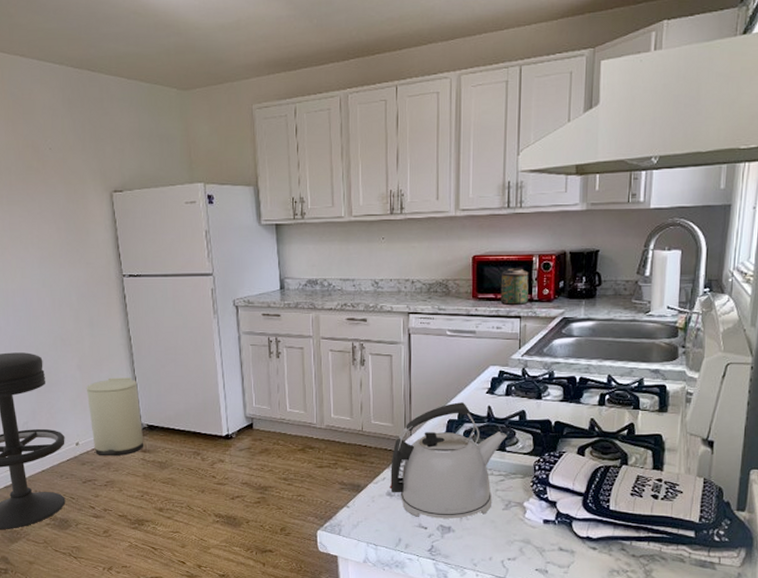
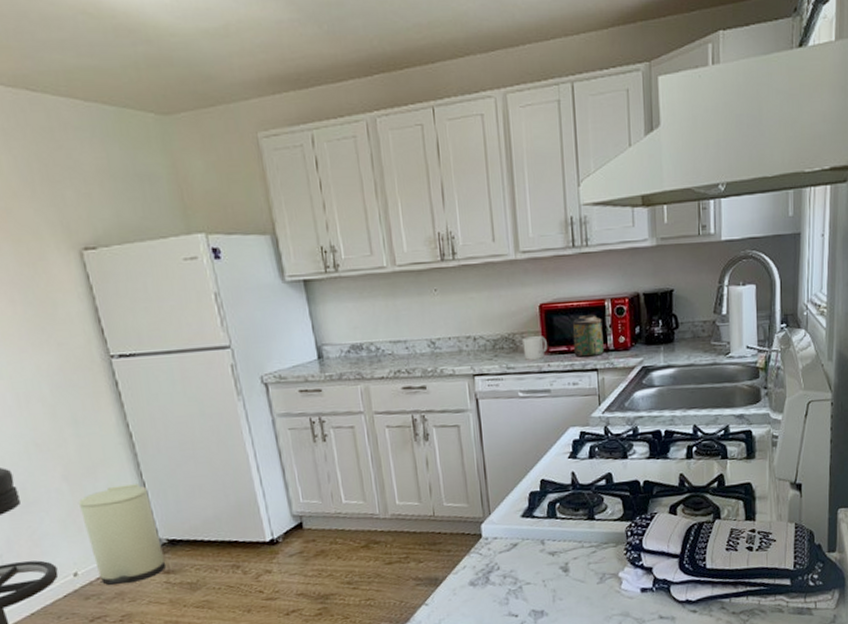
kettle: present [389,402,508,519] -> none [470,471,596,605]
mug: none [454,283,477,305] -> present [522,336,548,361]

